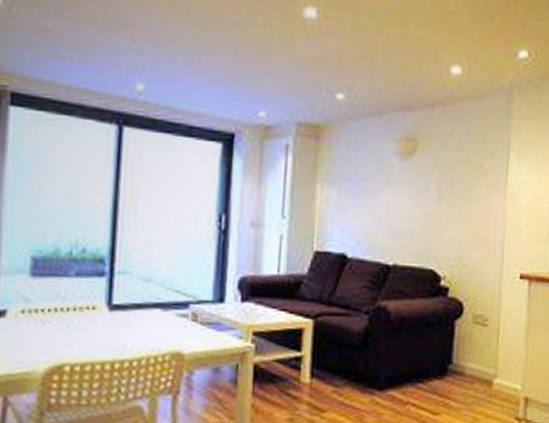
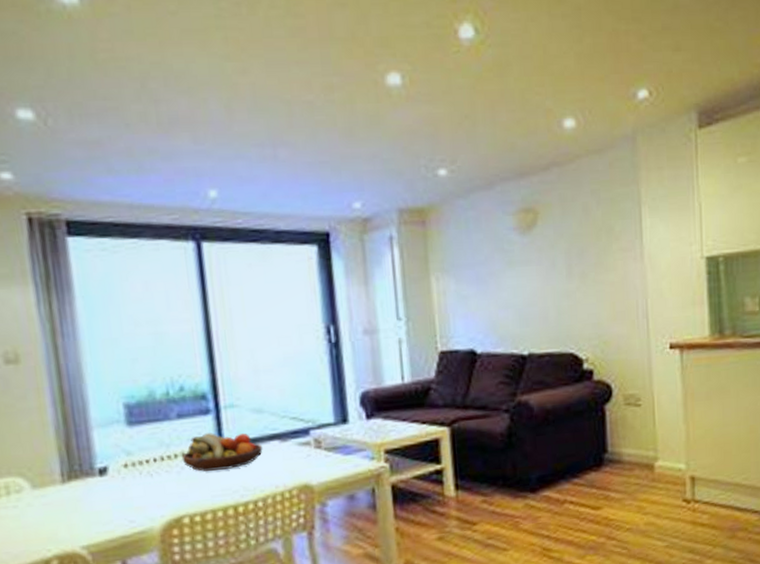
fruit bowl: none [73,293,146,328] -> present [181,433,263,472]

